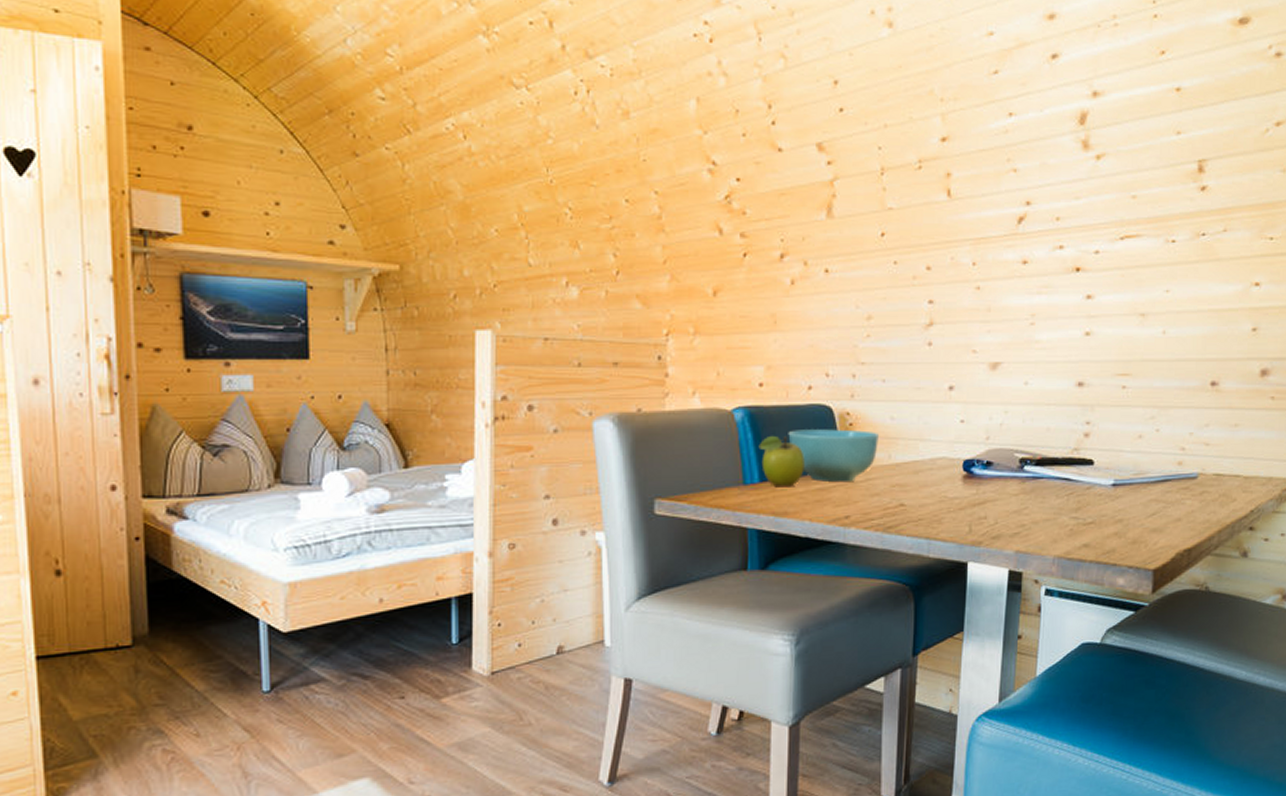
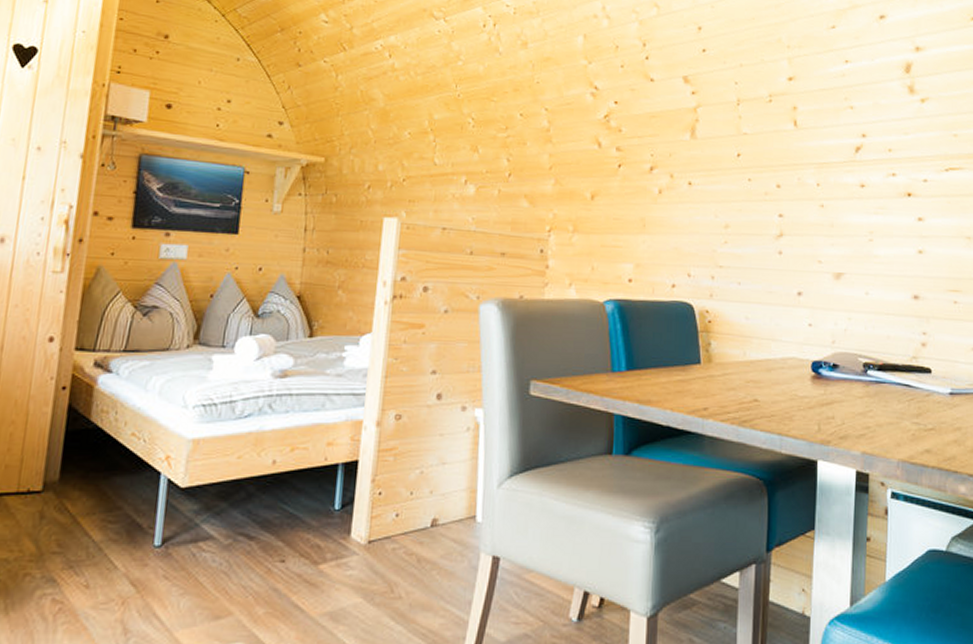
fruit: present [758,435,805,487] -> none [626,327,668,377]
bowl: present [788,429,878,482] -> none [653,323,735,375]

